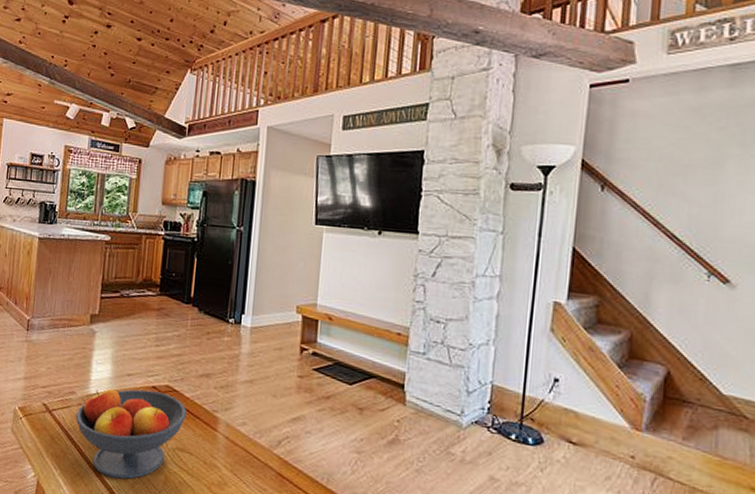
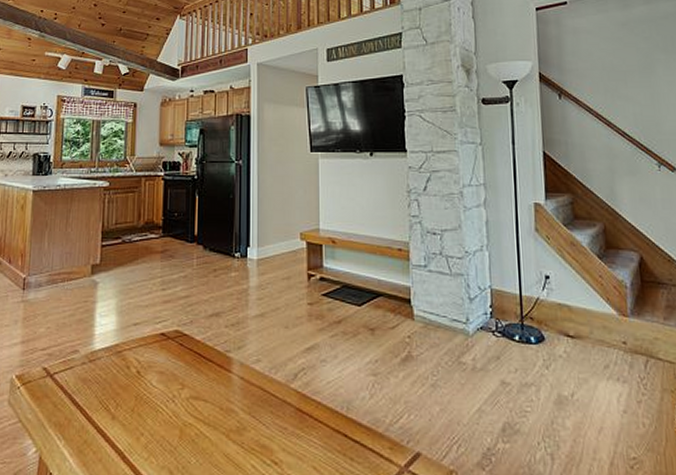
fruit bowl: present [75,388,187,480] -> none [79,338,199,442]

